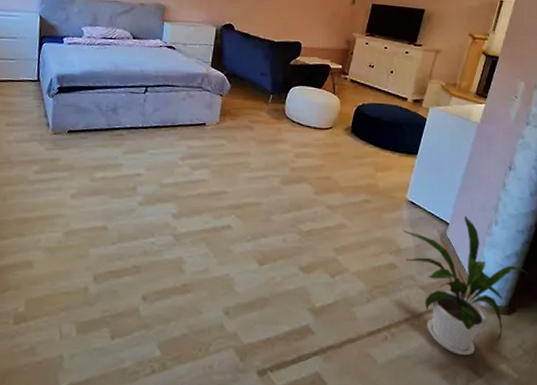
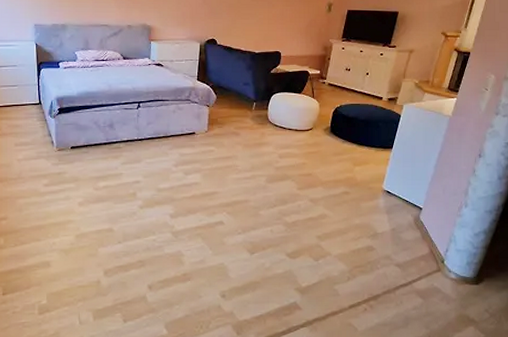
house plant: present [402,215,530,356] -> none [379,200,496,321]

